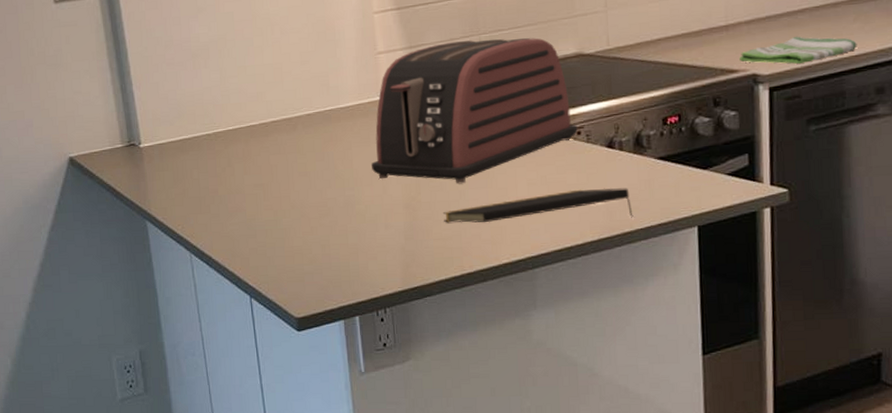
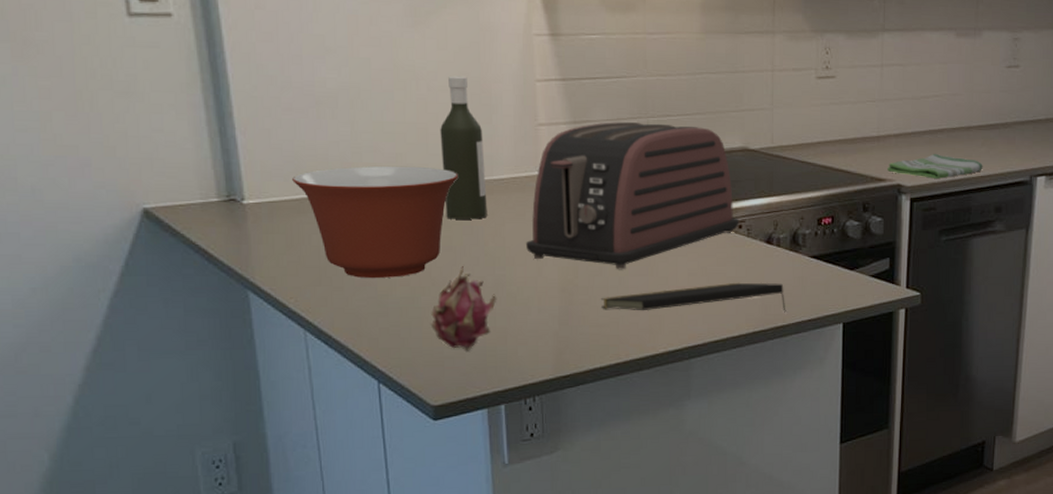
mixing bowl: none [176,102,310,205] -> present [292,165,459,279]
fruit: none [291,189,348,267] -> present [430,266,497,351]
bottle: none [292,17,336,147] -> present [440,75,488,220]

